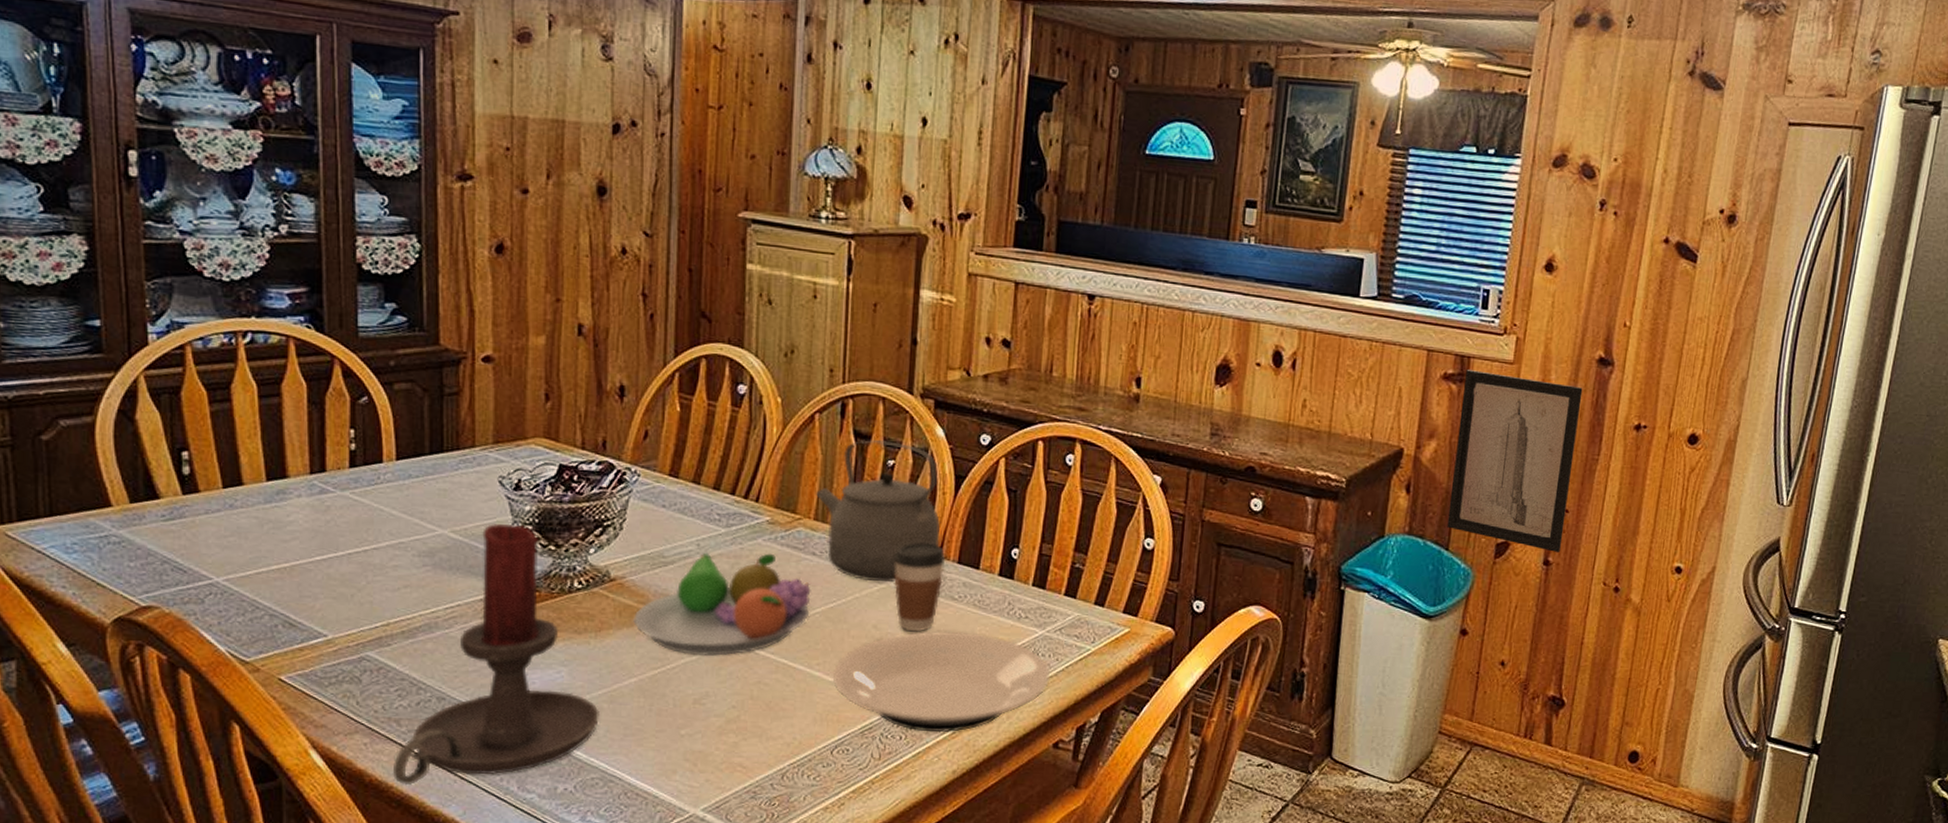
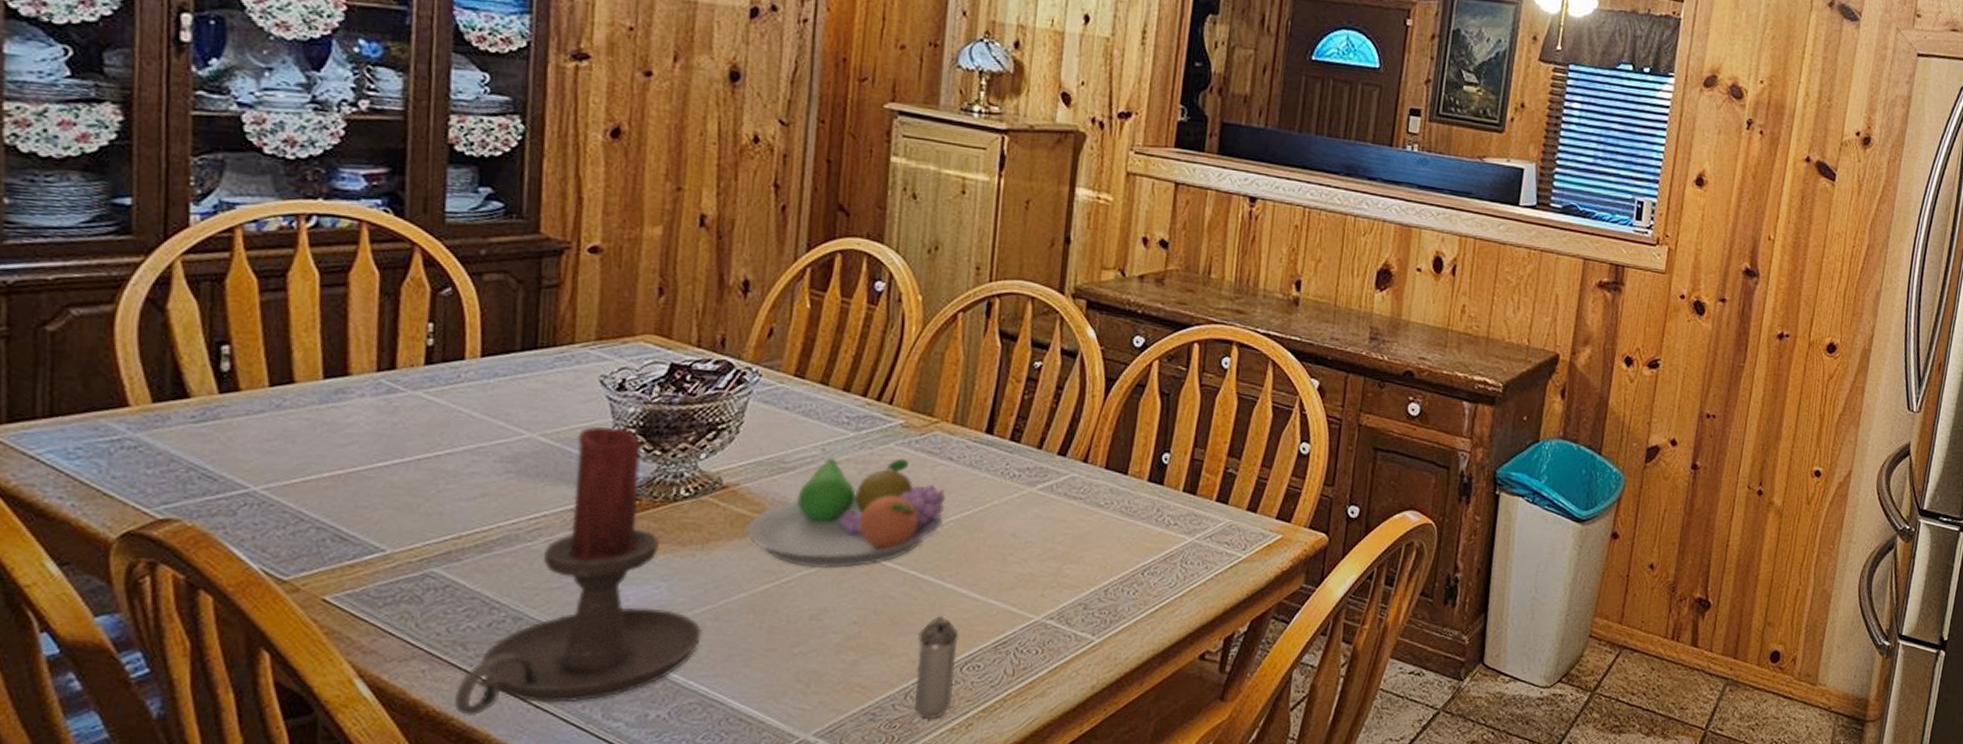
shaker: none [791,701,829,798] -> present [914,615,959,719]
tea kettle: present [816,440,941,582] -> none [956,340,1089,489]
plate: present [832,630,1050,733] -> none [964,539,1198,646]
coffee cup: present [894,542,946,632] -> none [1036,447,1093,541]
wall art: present [1447,370,1583,553] -> none [1600,278,1730,458]

